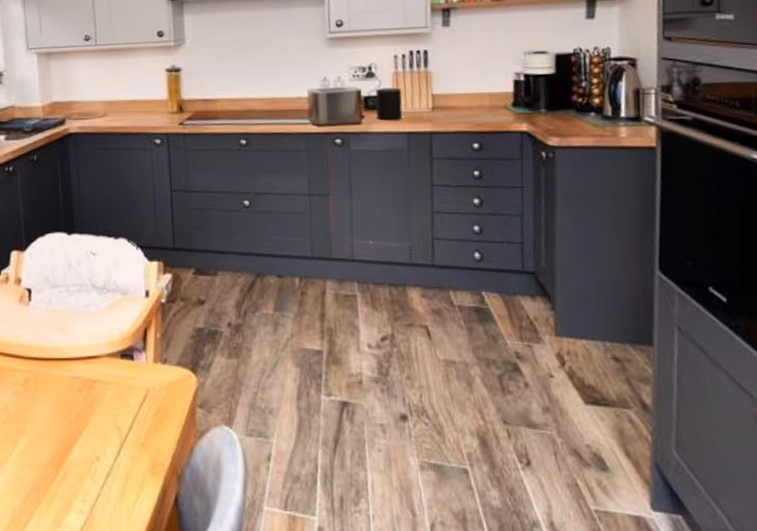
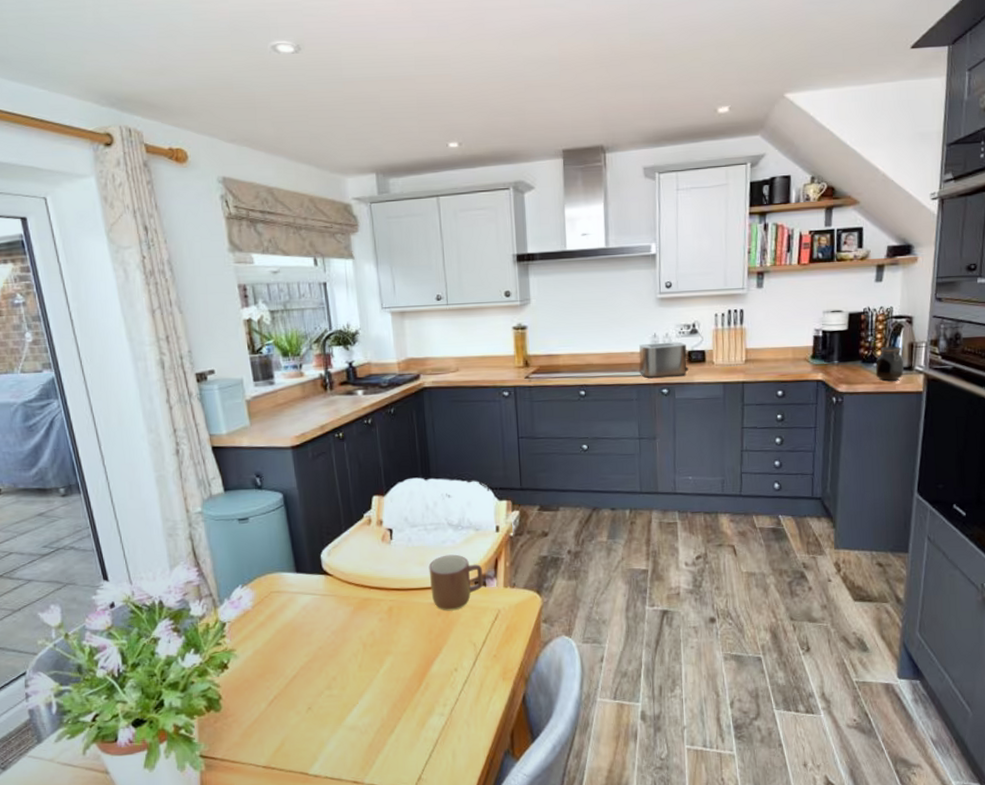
mug: none [69,321,131,387] -> present [428,554,484,611]
pen holder: present [375,87,403,121] -> none [698,343,721,372]
jar: none [593,92,630,134] -> present [875,346,904,381]

